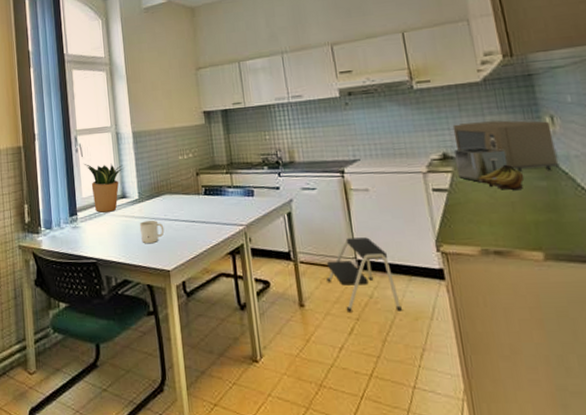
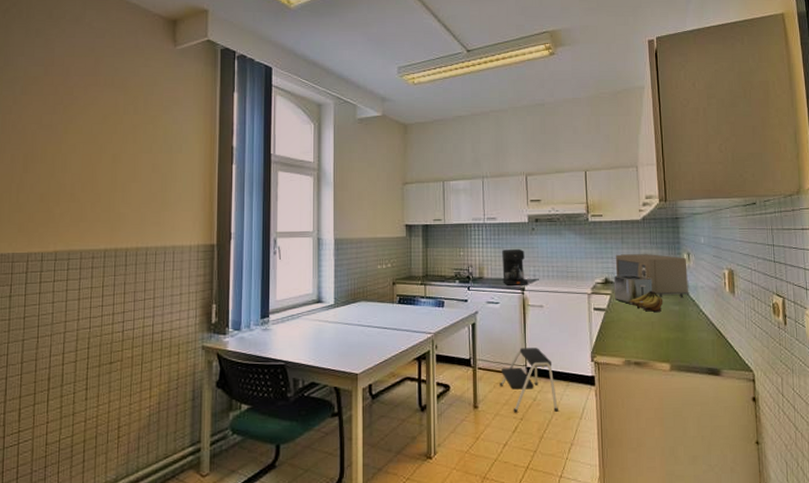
potted plant: present [83,163,124,213] -> none [281,267,322,316]
mug: present [139,220,165,244] -> none [332,326,356,348]
coffee maker: none [313,127,348,169] -> present [502,248,529,285]

